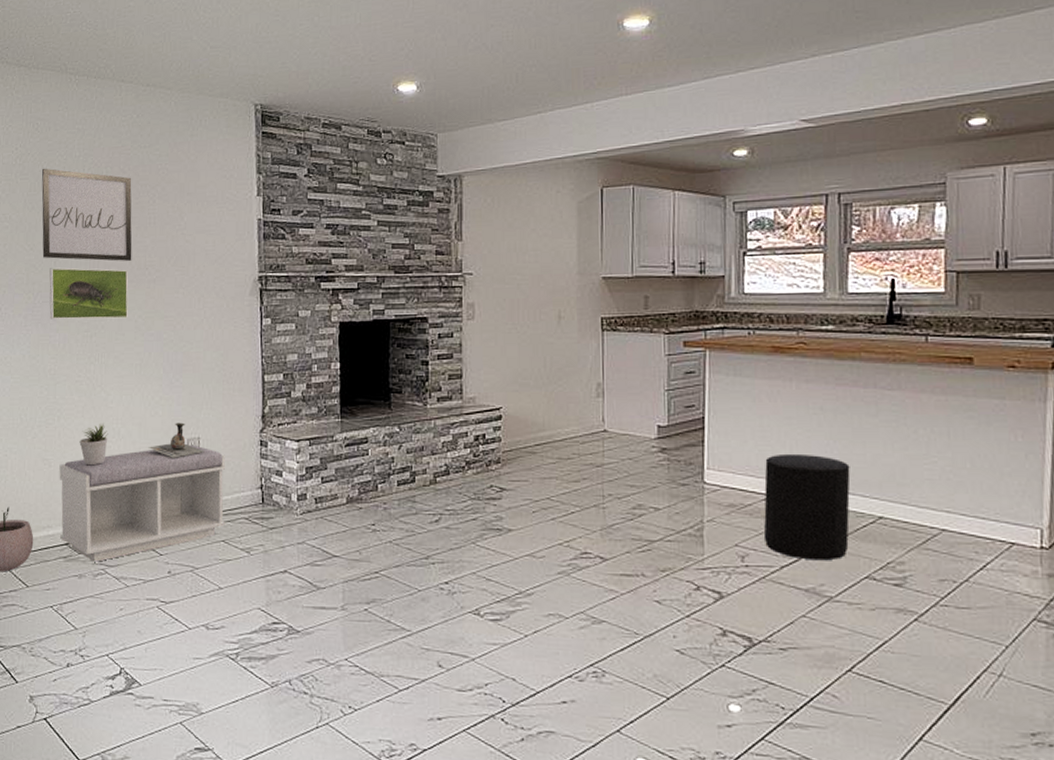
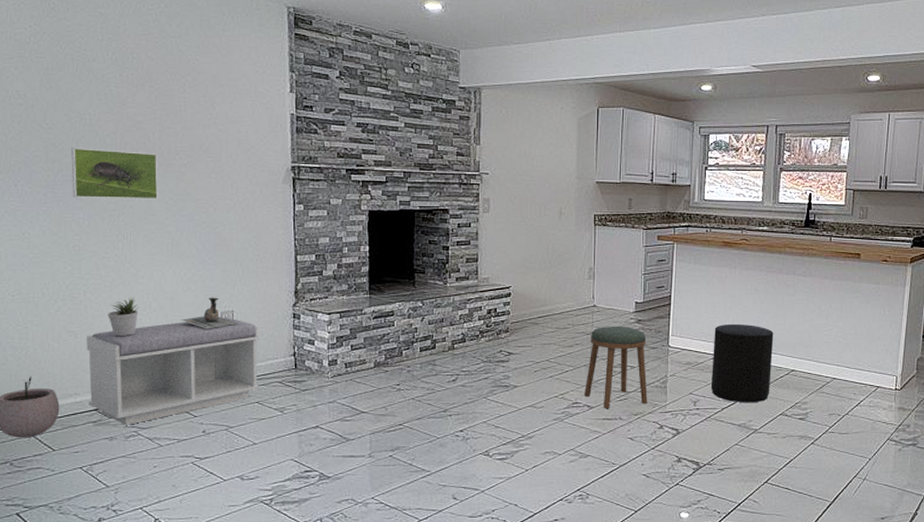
wall art: present [41,168,132,261] -> none [59,48,162,145]
stool: none [596,455,678,561] -> present [584,325,648,408]

